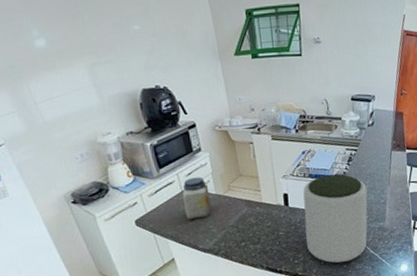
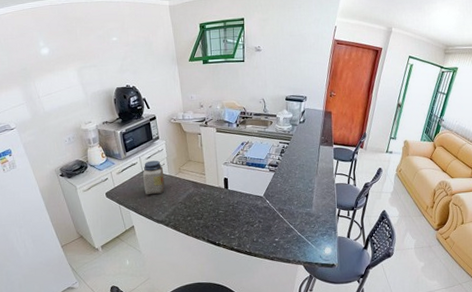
plant pot: present [303,174,368,263] -> none [241,164,297,241]

